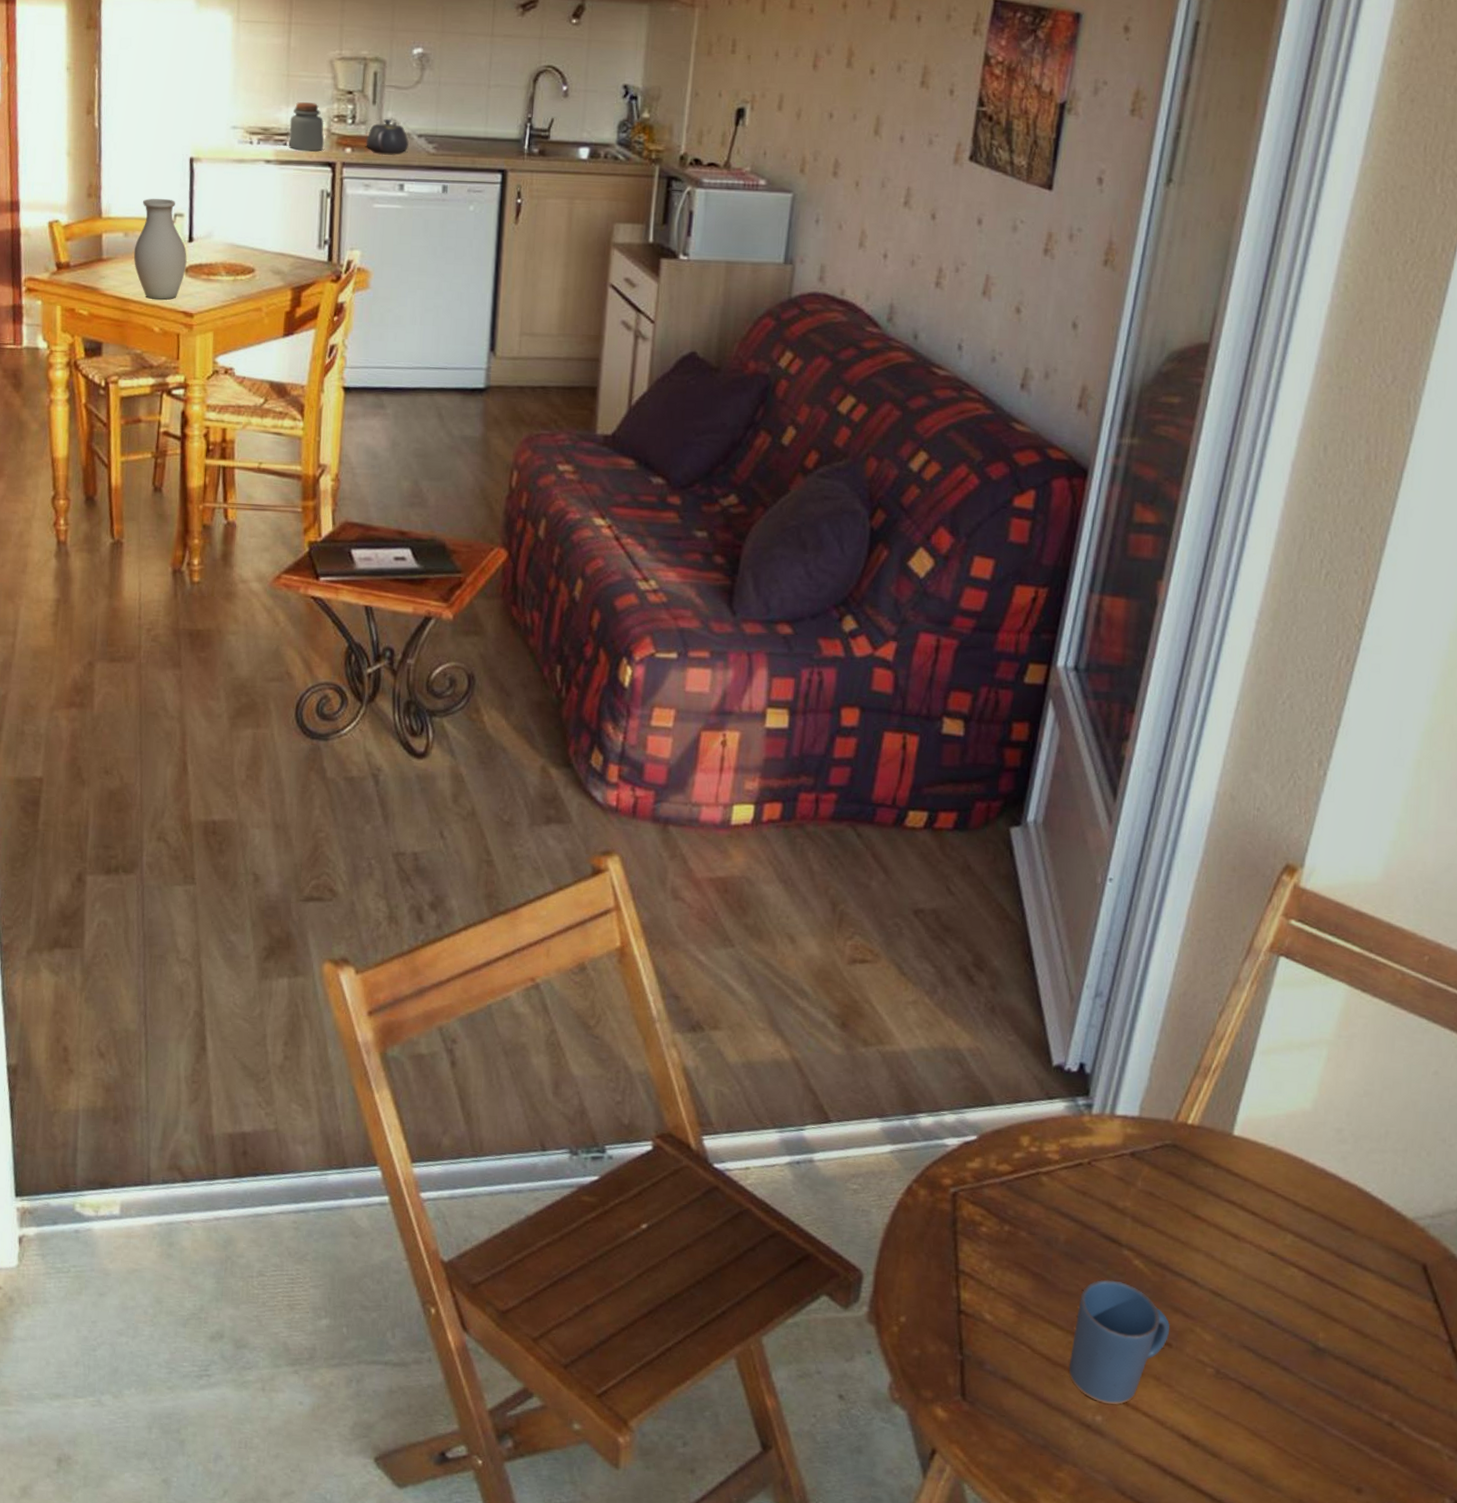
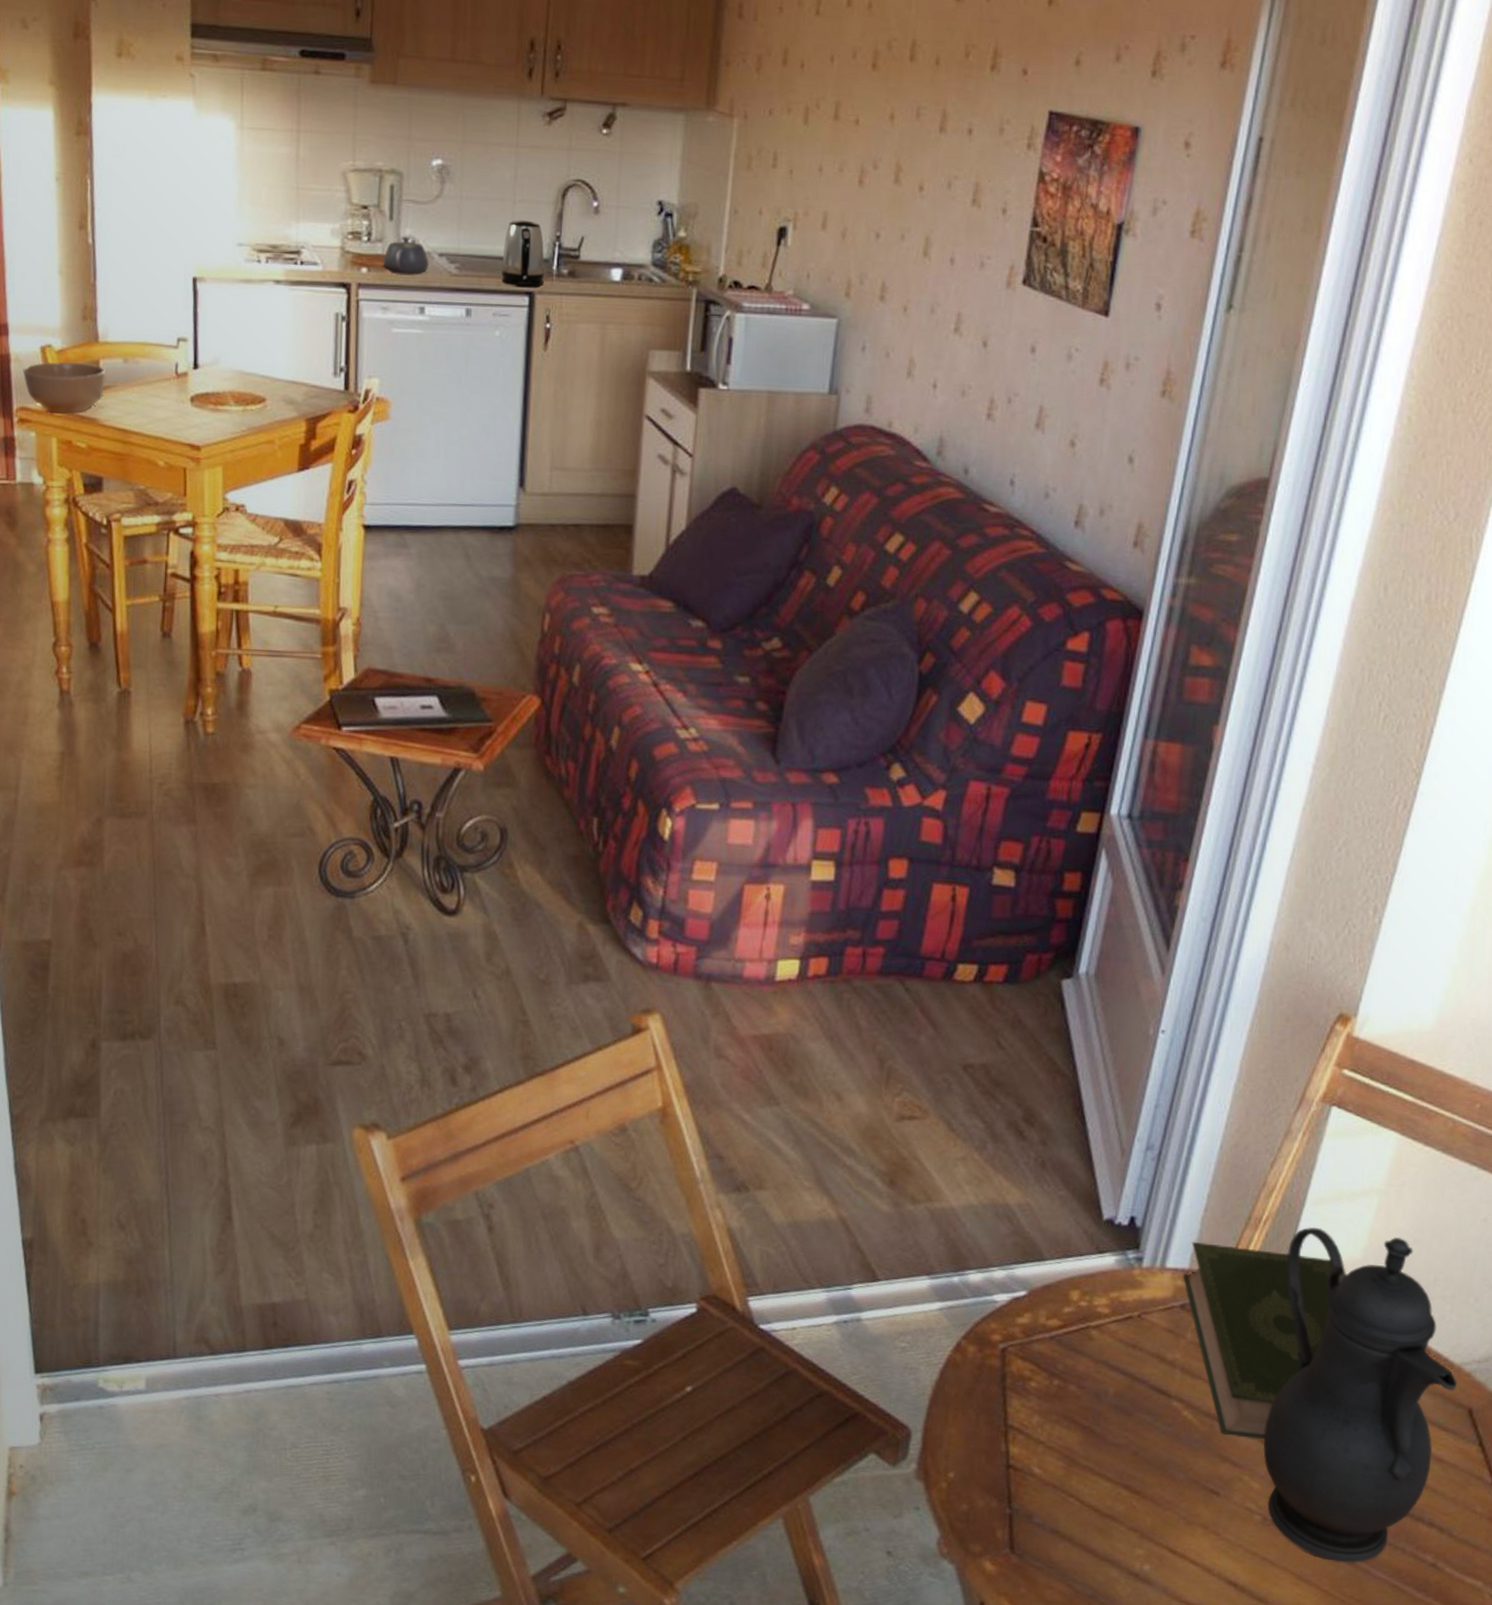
bowl: none [31,236,108,285] -> present [22,362,106,415]
vase: present [133,198,187,300] -> none [134,321,192,431]
jar: present [288,102,325,153] -> none [299,217,338,273]
kettle: none [476,103,517,166] -> present [501,220,545,288]
mug: present [1068,1279,1169,1405] -> none [1117,1431,1218,1554]
book: none [1133,1089,1297,1290] -> present [1183,1241,1347,1439]
coffeepot: none [1215,1076,1412,1419] -> present [1263,1226,1458,1563]

